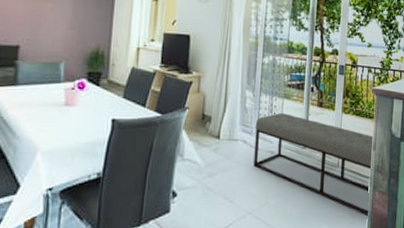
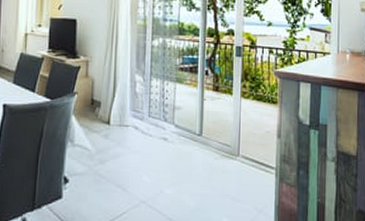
bench: present [253,112,373,217] -> none [146,97,278,211]

